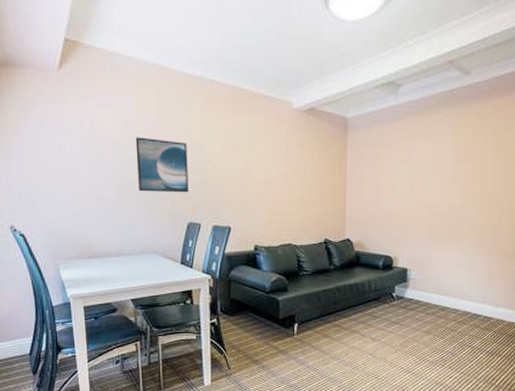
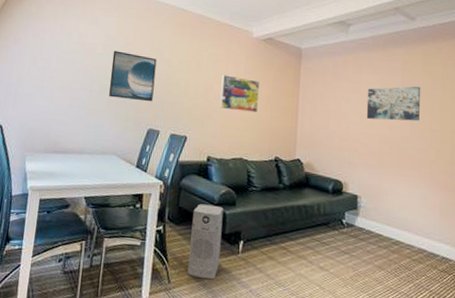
air purifier: none [245,293,276,362] -> present [187,204,224,280]
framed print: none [262,155,303,194] -> present [219,75,259,112]
wall art: none [416,150,473,190] -> present [366,86,421,122]

